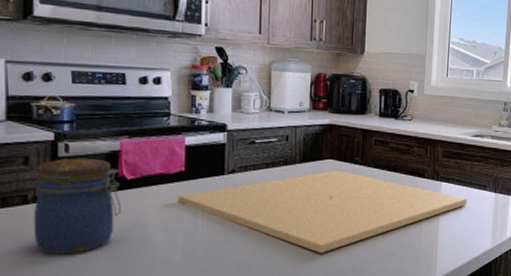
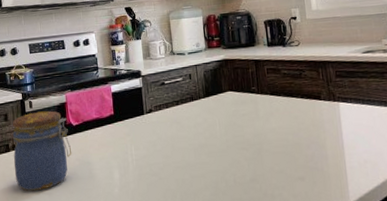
cutting board: present [177,170,467,253] -> none [110,100,369,181]

